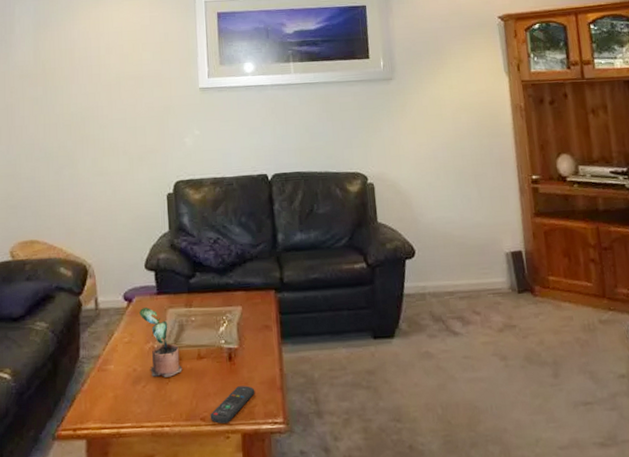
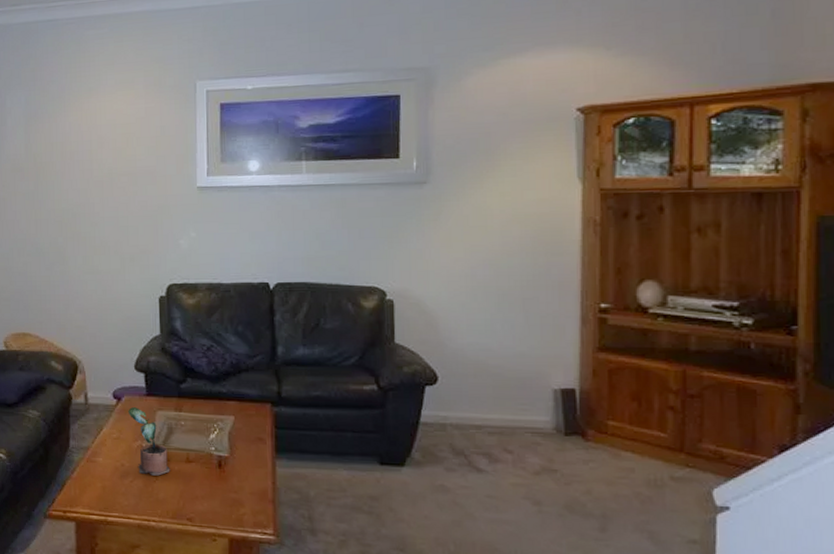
remote control: present [210,385,255,424] -> none [197,493,245,527]

